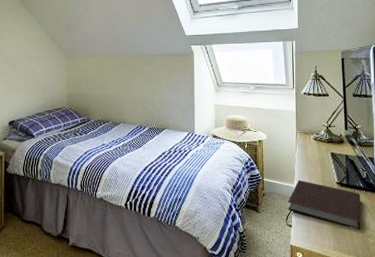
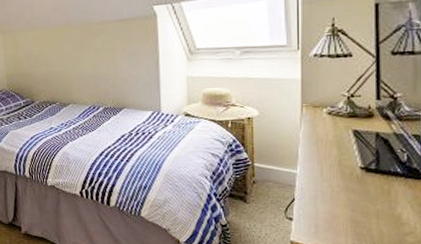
notebook: present [287,180,361,230] -> none [287,165,396,226]

